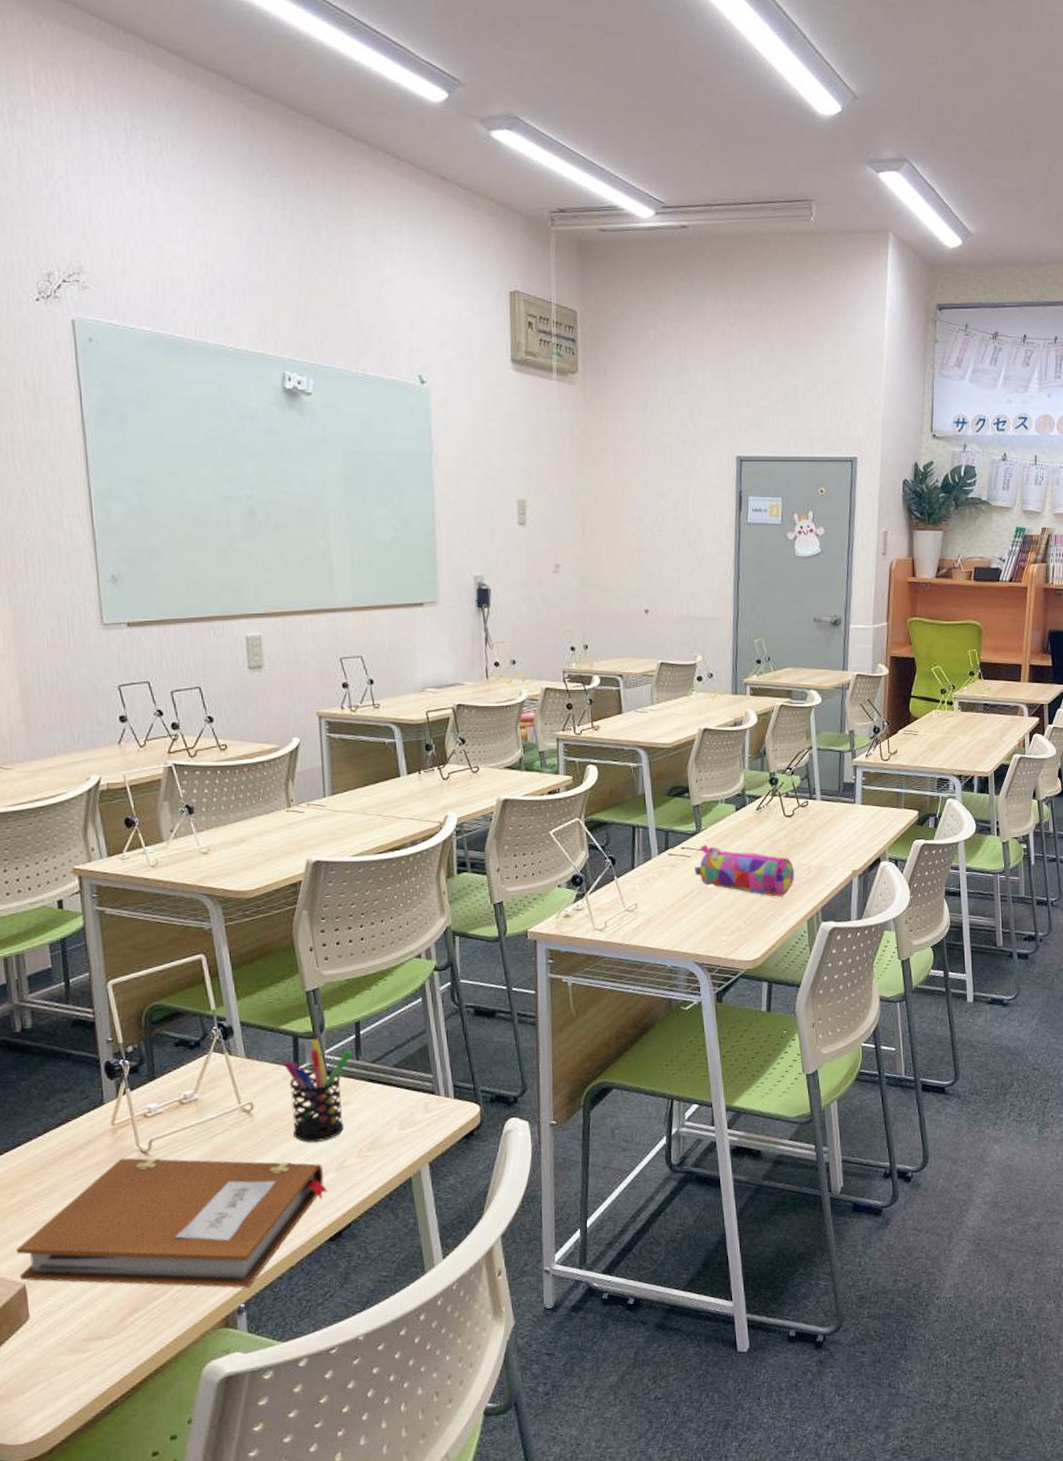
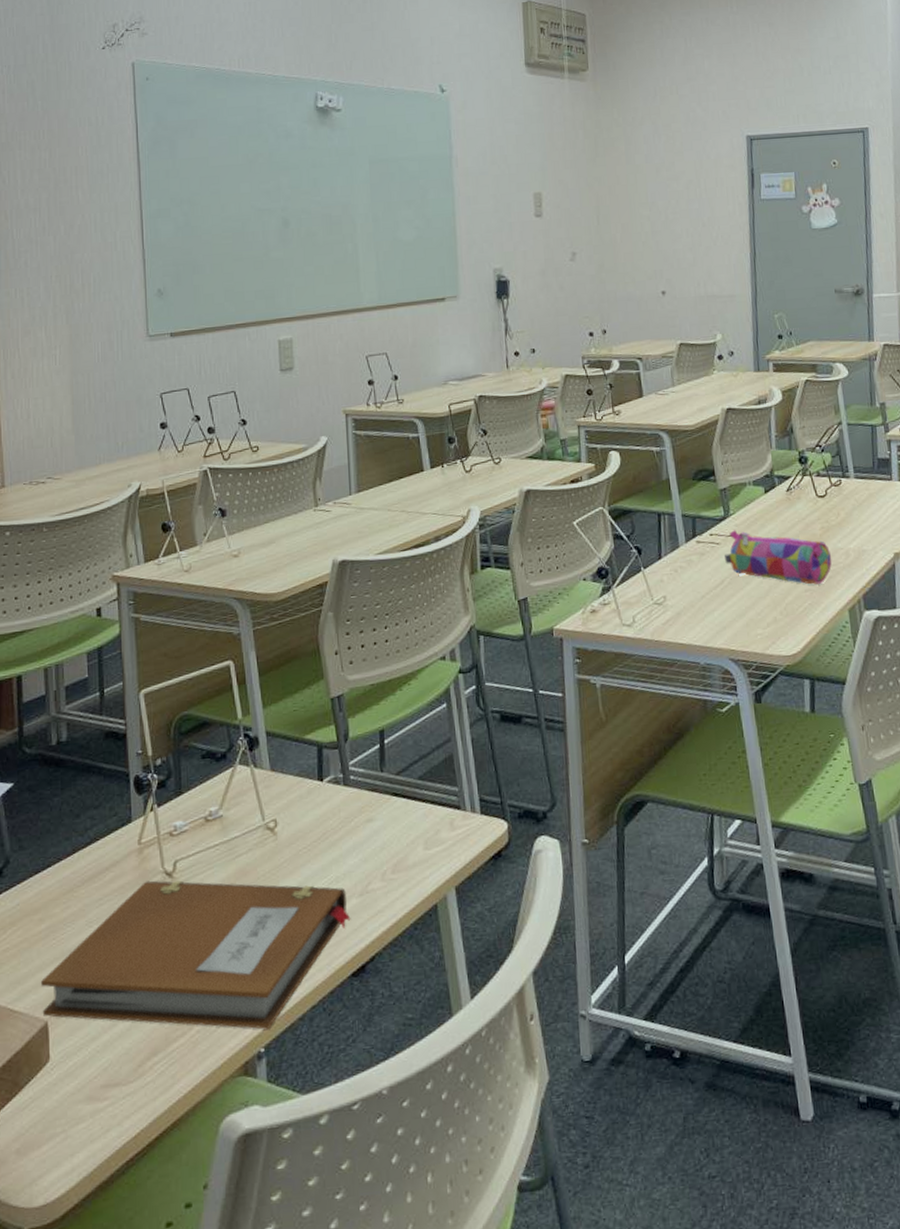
pen holder: present [284,1039,353,1142] -> none [308,749,377,864]

